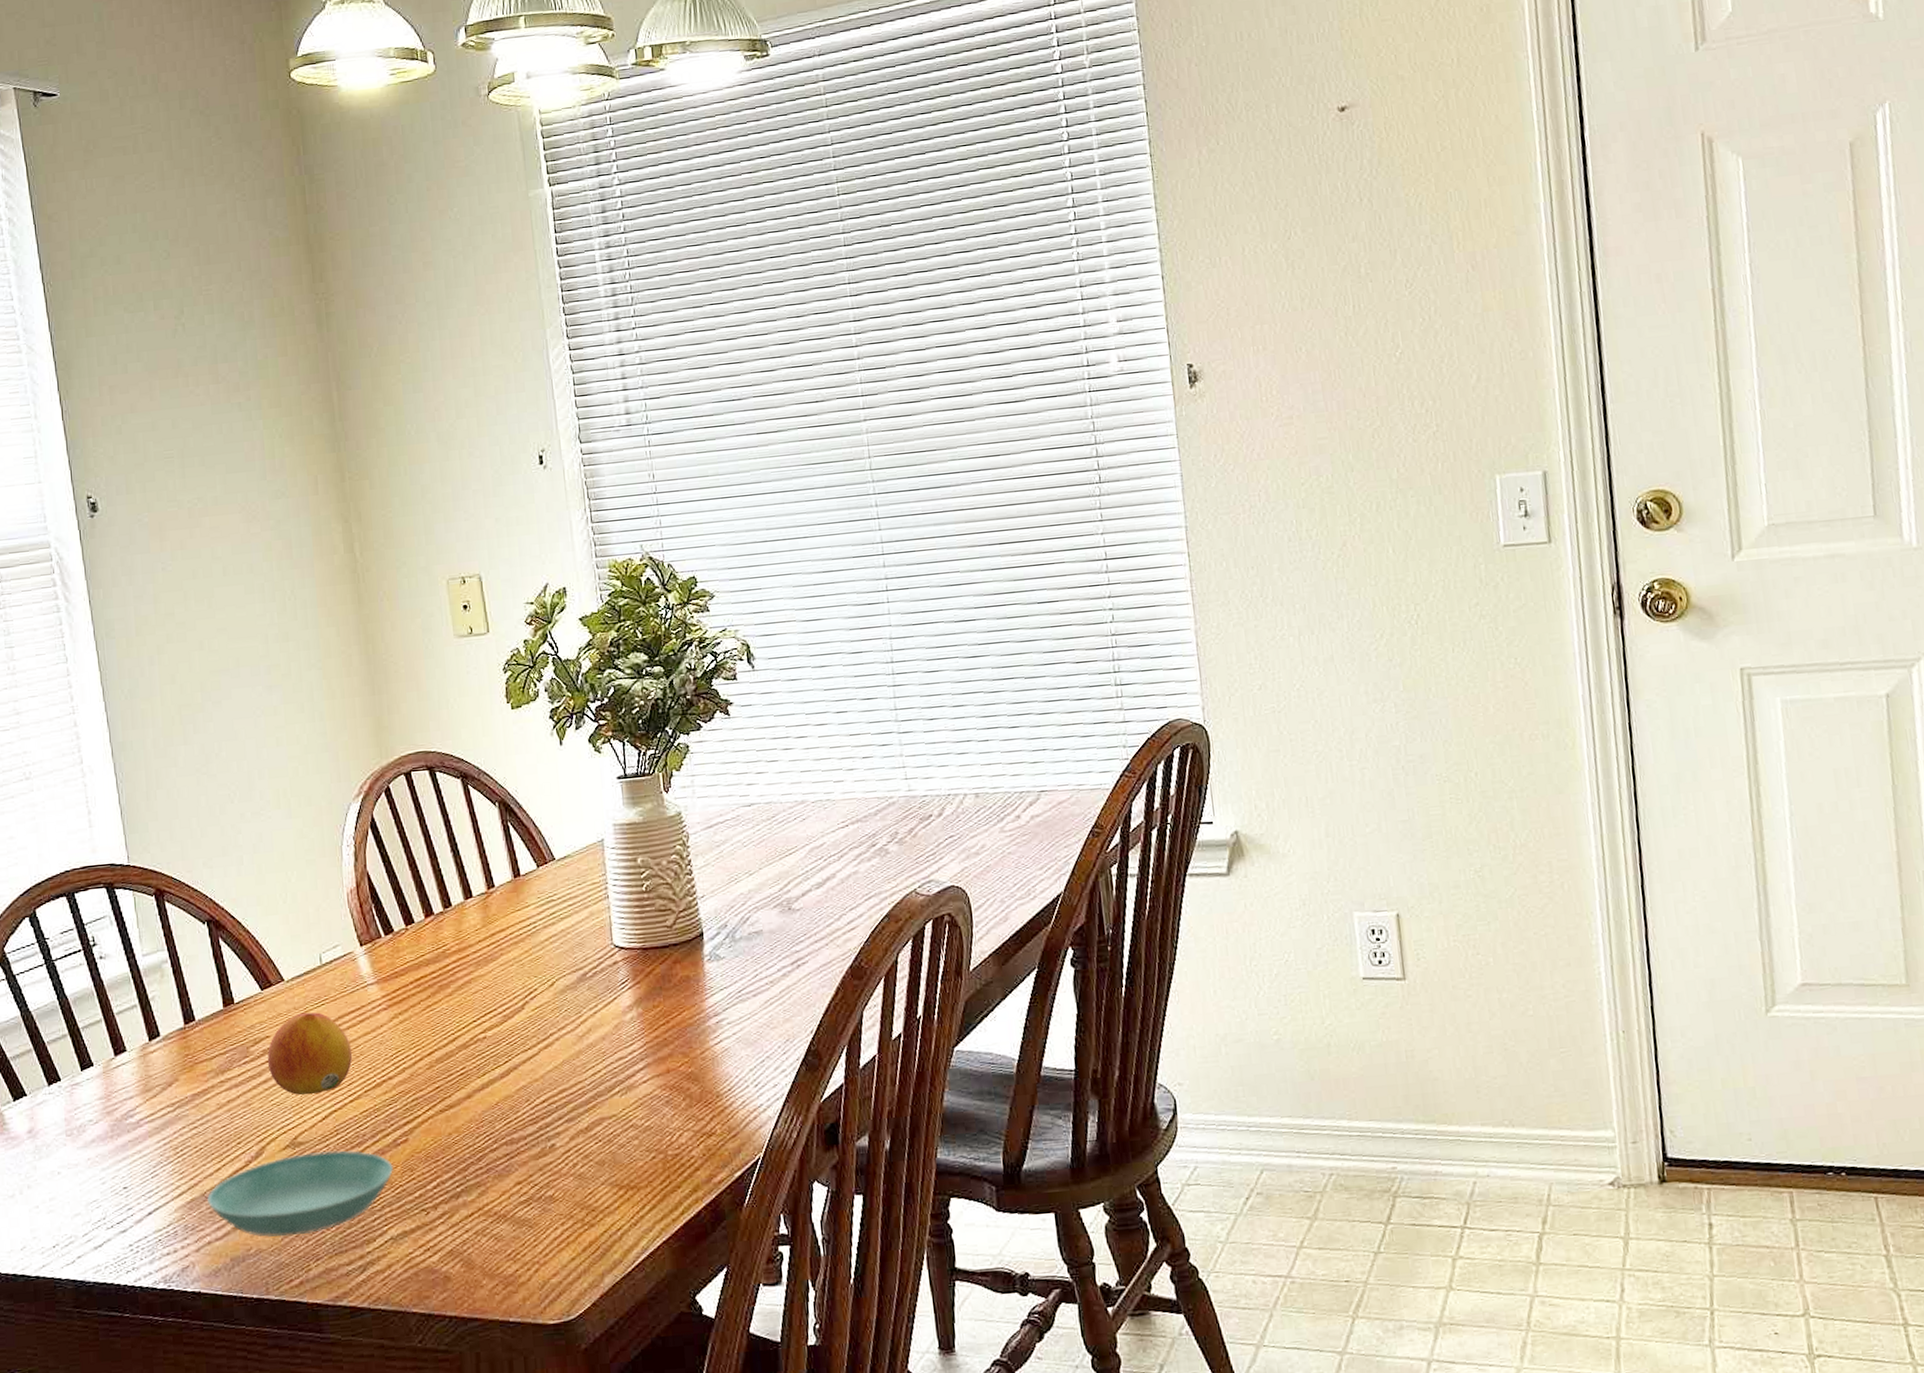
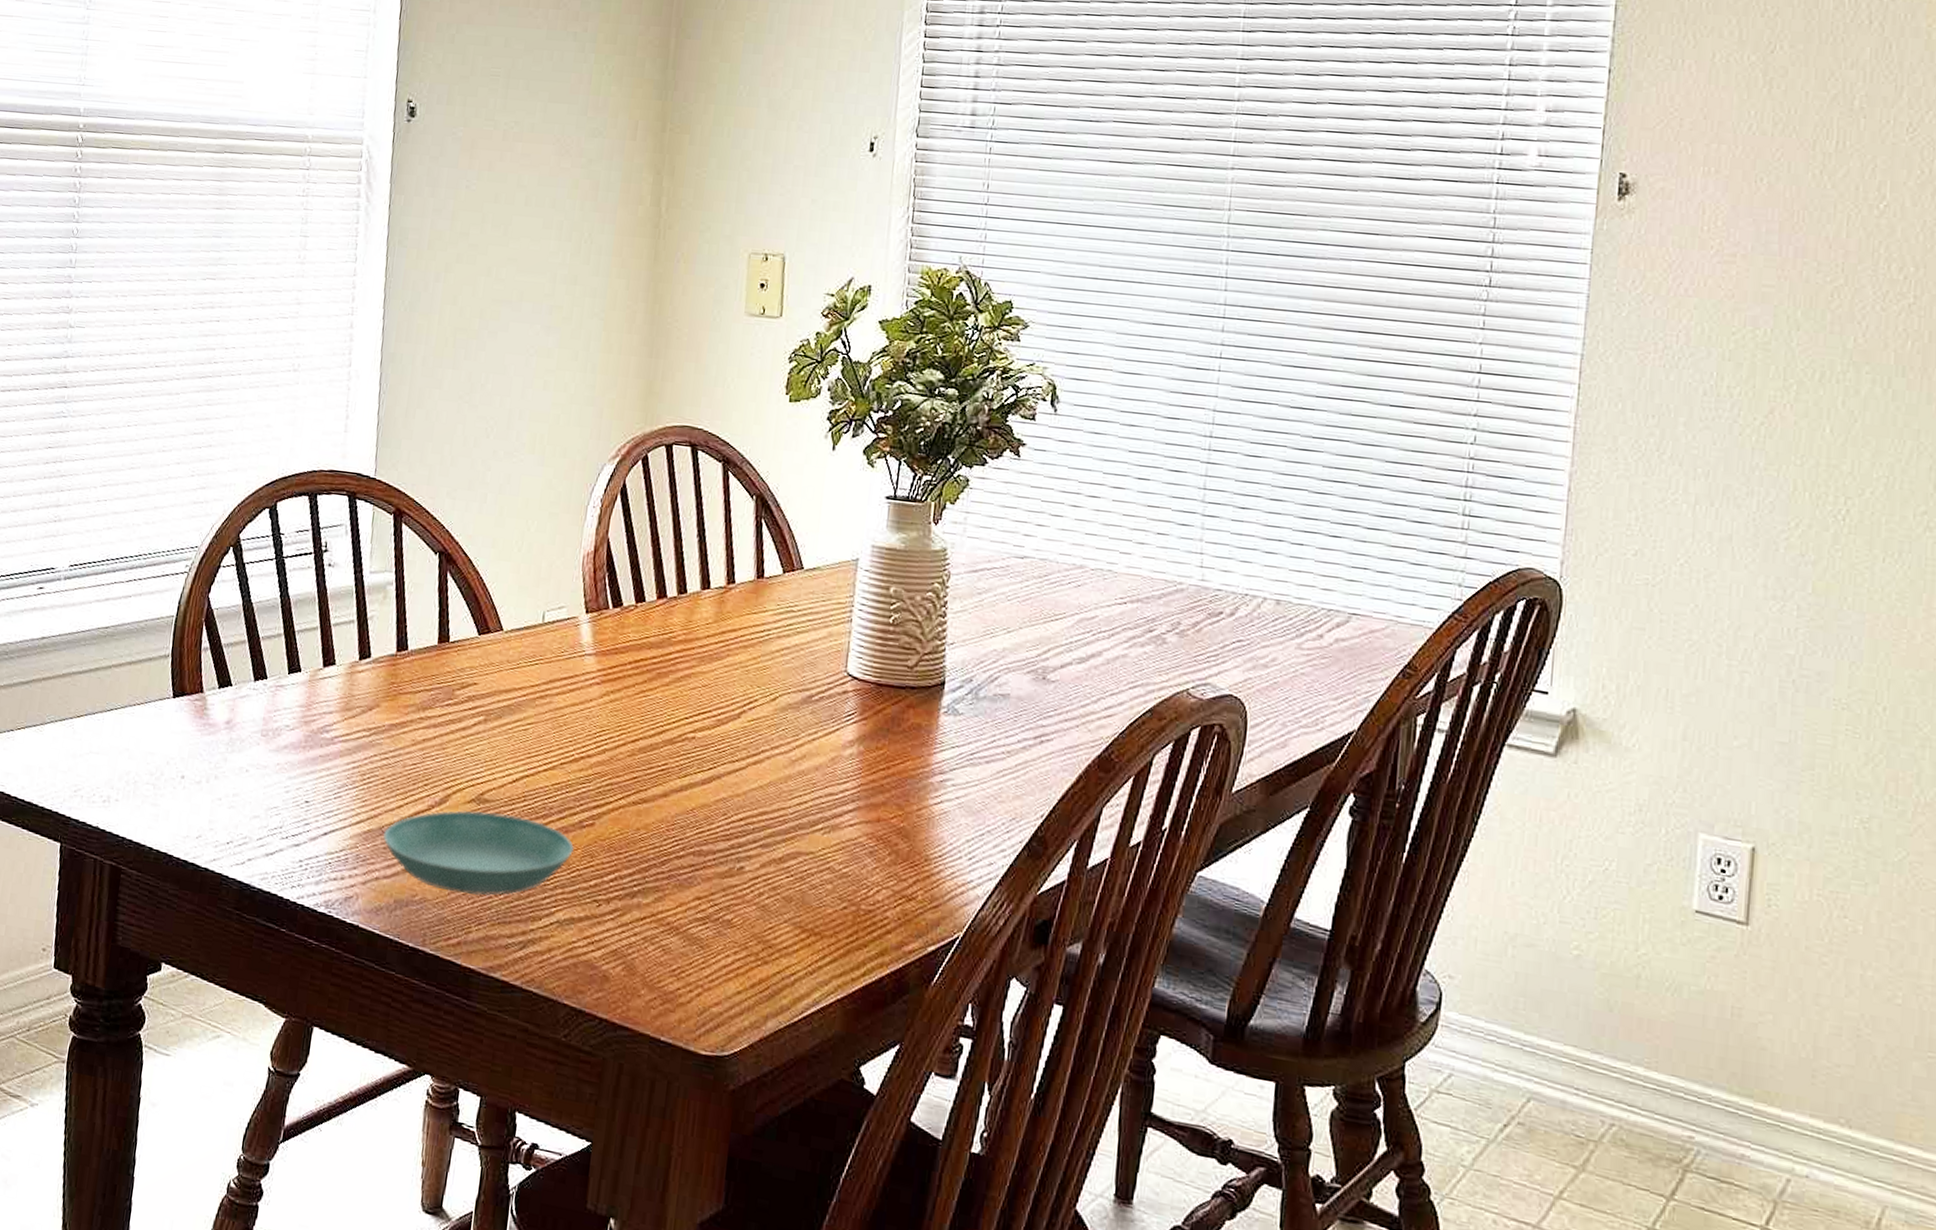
fruit: present [267,1012,353,1096] -> none [469,667,556,754]

